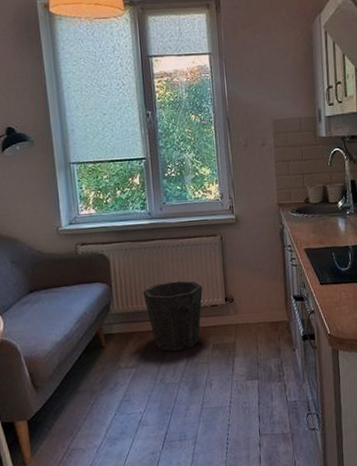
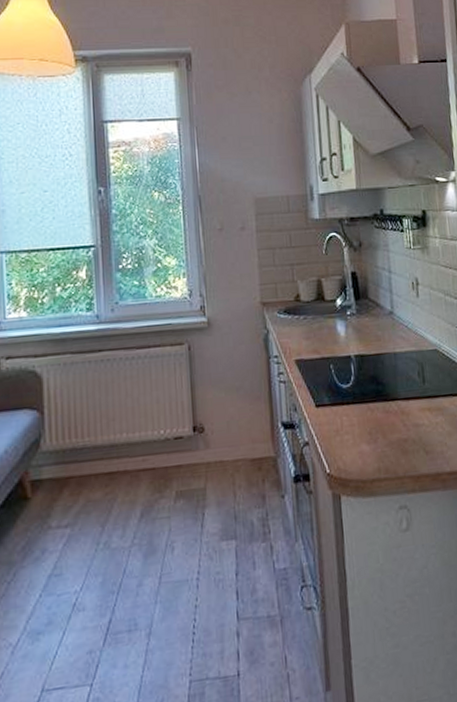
waste bin: present [142,280,203,352] -> none [84,404,165,503]

